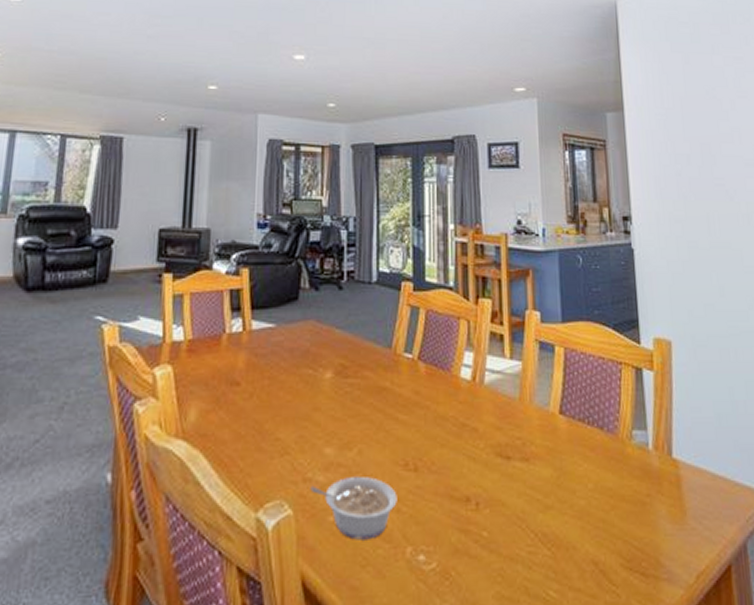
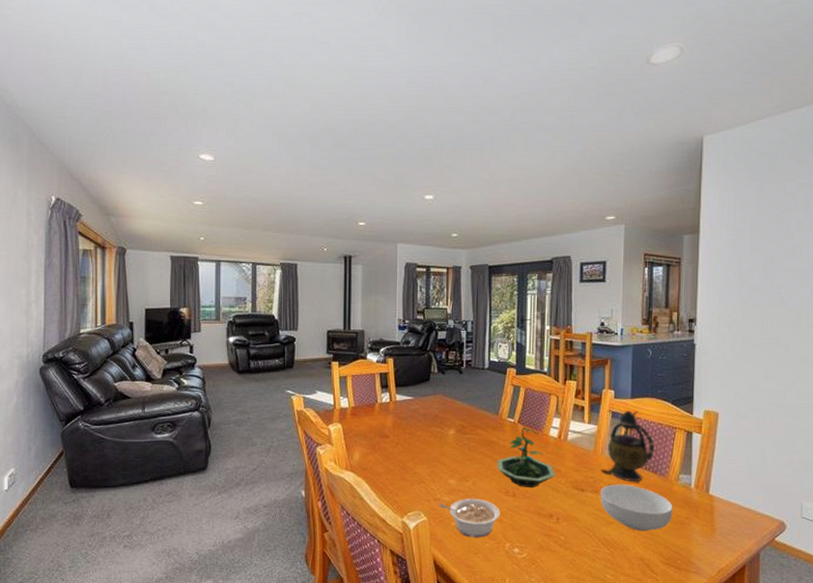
terrarium: none [391,366,472,458] -> present [497,427,556,488]
teapot: none [530,339,598,444] -> present [600,410,655,482]
cereal bowl: none [531,447,630,519] -> present [600,484,673,532]

